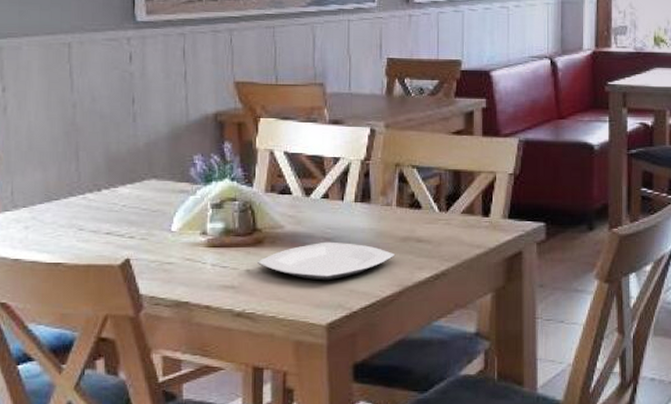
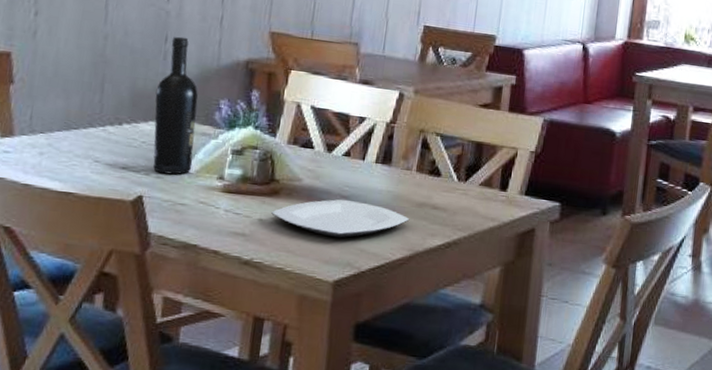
wine bottle: none [129,96,174,235] -> present [153,36,198,175]

